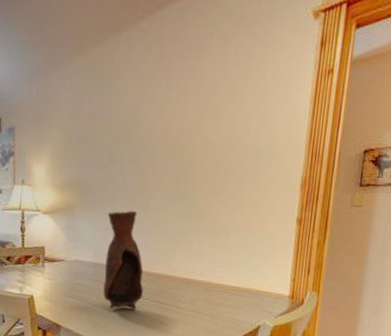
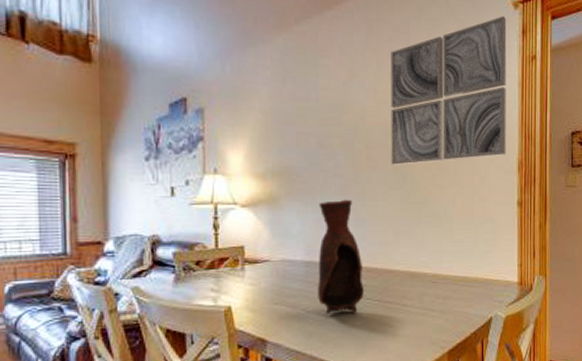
wall art: none [174,27,305,181] -> present [391,15,507,165]

